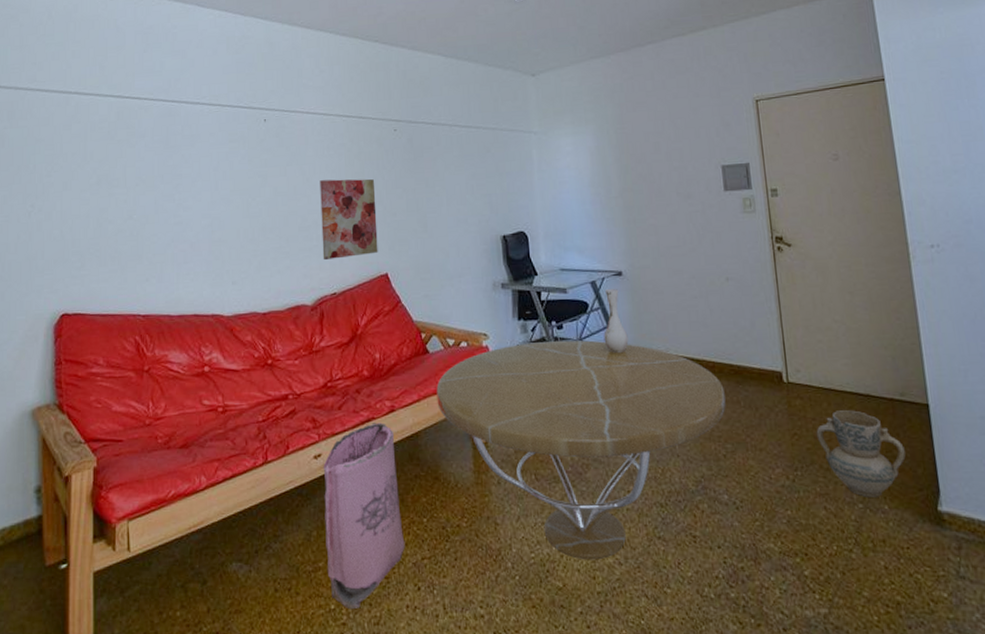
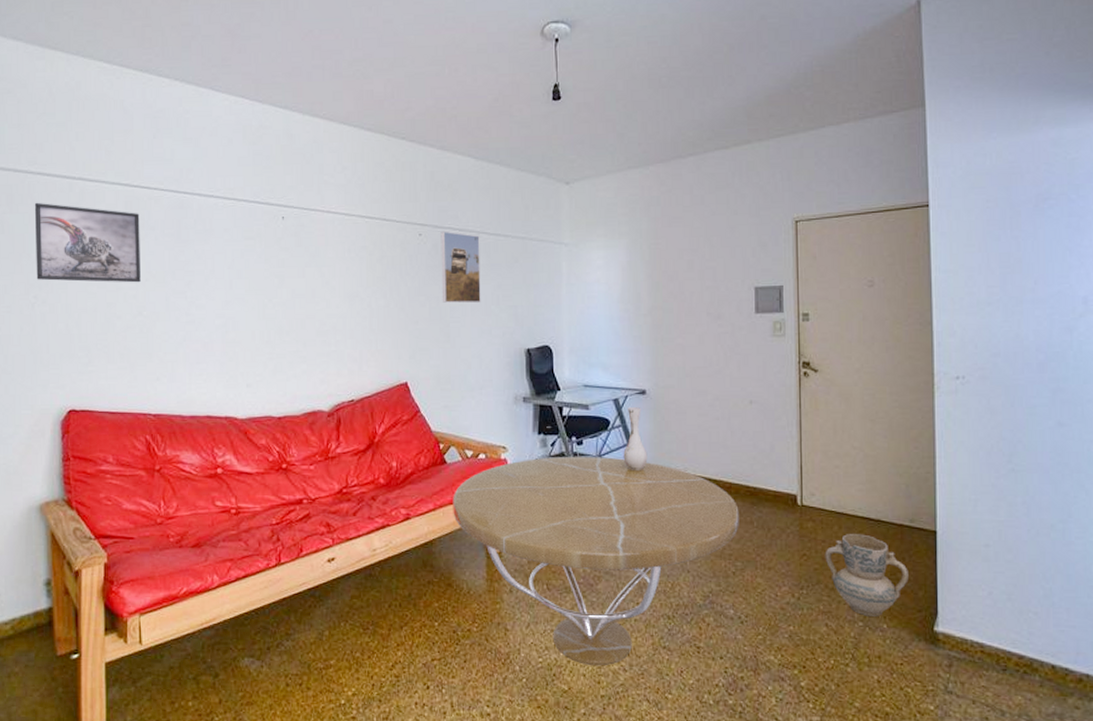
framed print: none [33,116,131,190] -> present [34,202,141,283]
wall art: present [320,179,378,260] -> none [339,283,398,366]
bag: present [323,422,405,610] -> none [336,529,416,705]
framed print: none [414,125,456,194] -> present [440,231,481,304]

